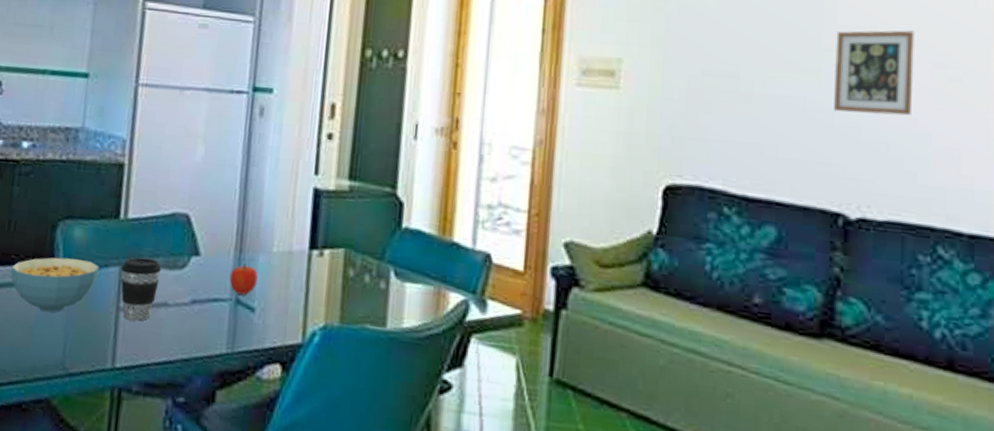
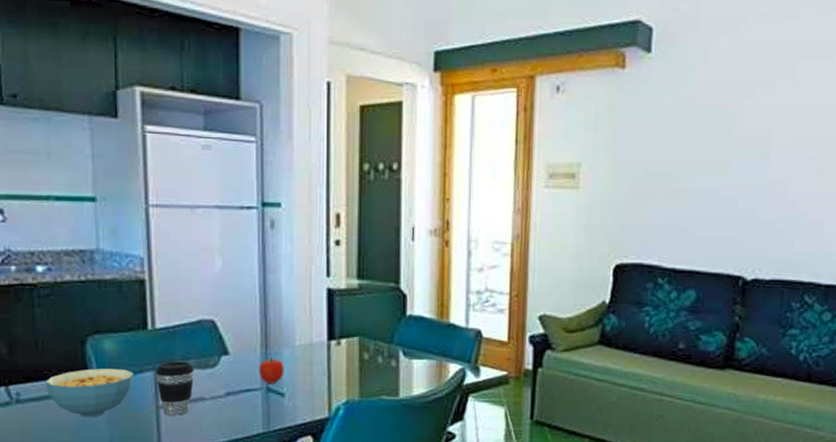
picture frame: present [834,30,914,116] -> none [739,132,797,199]

